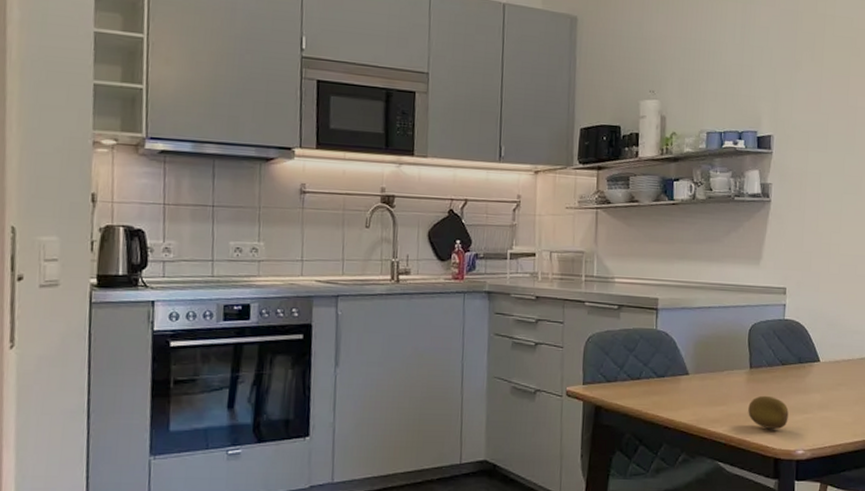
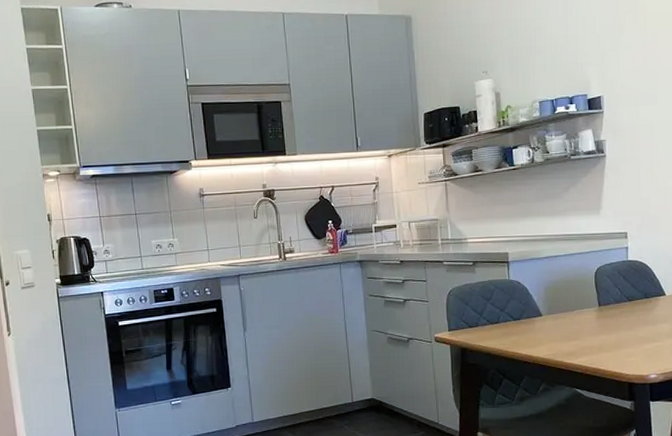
fruit: present [748,395,789,429] -> none [600,329,639,358]

